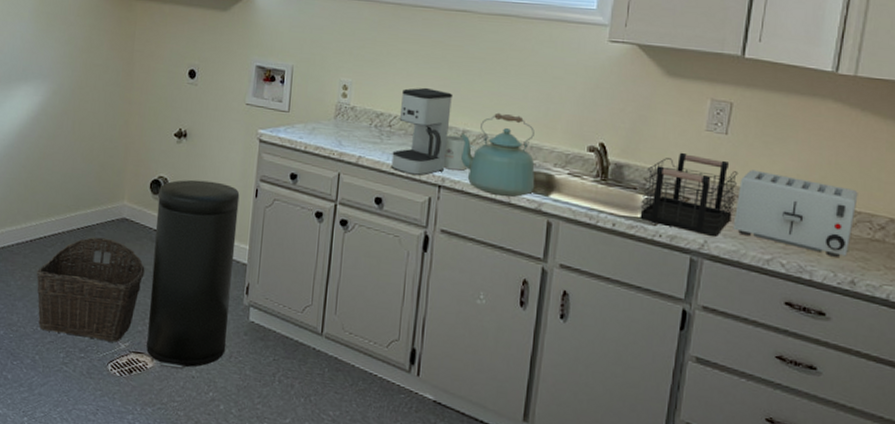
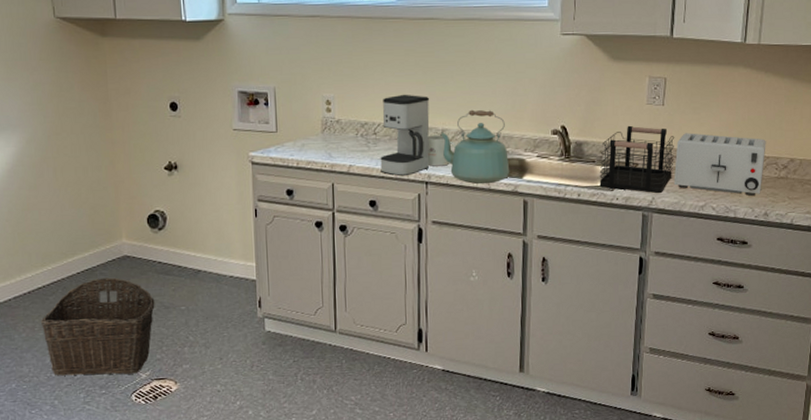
pedal bin: present [146,179,240,369] -> none [157,208,247,387]

